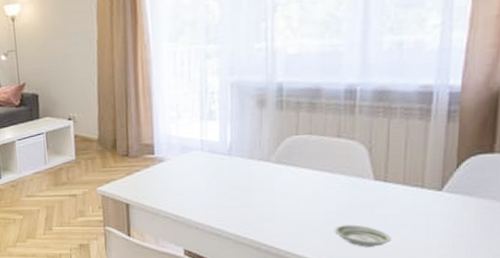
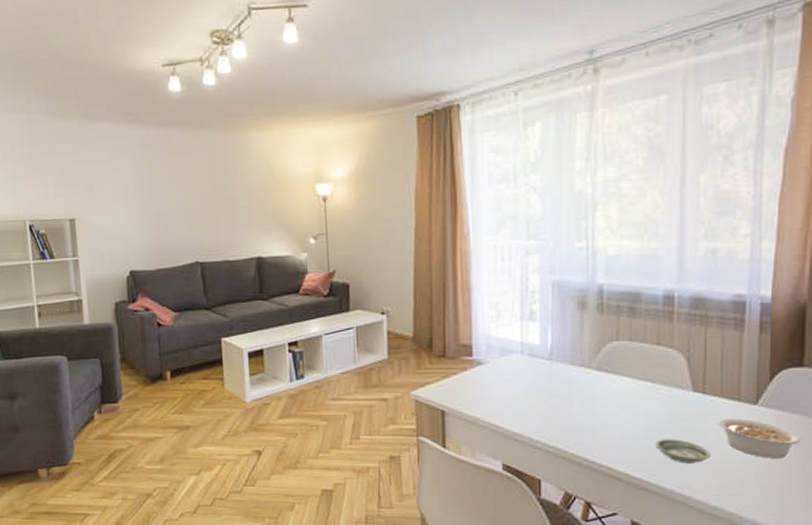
legume: none [400,204,490,241] -> present [718,418,802,458]

